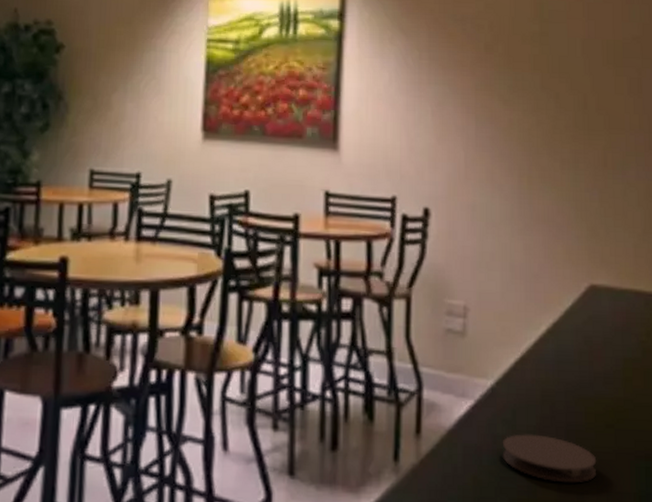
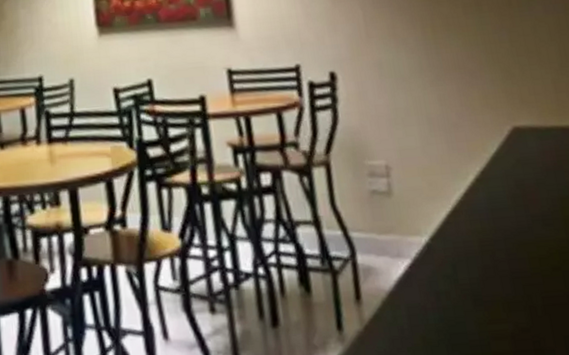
coaster: present [502,434,597,483] -> none [446,286,550,332]

